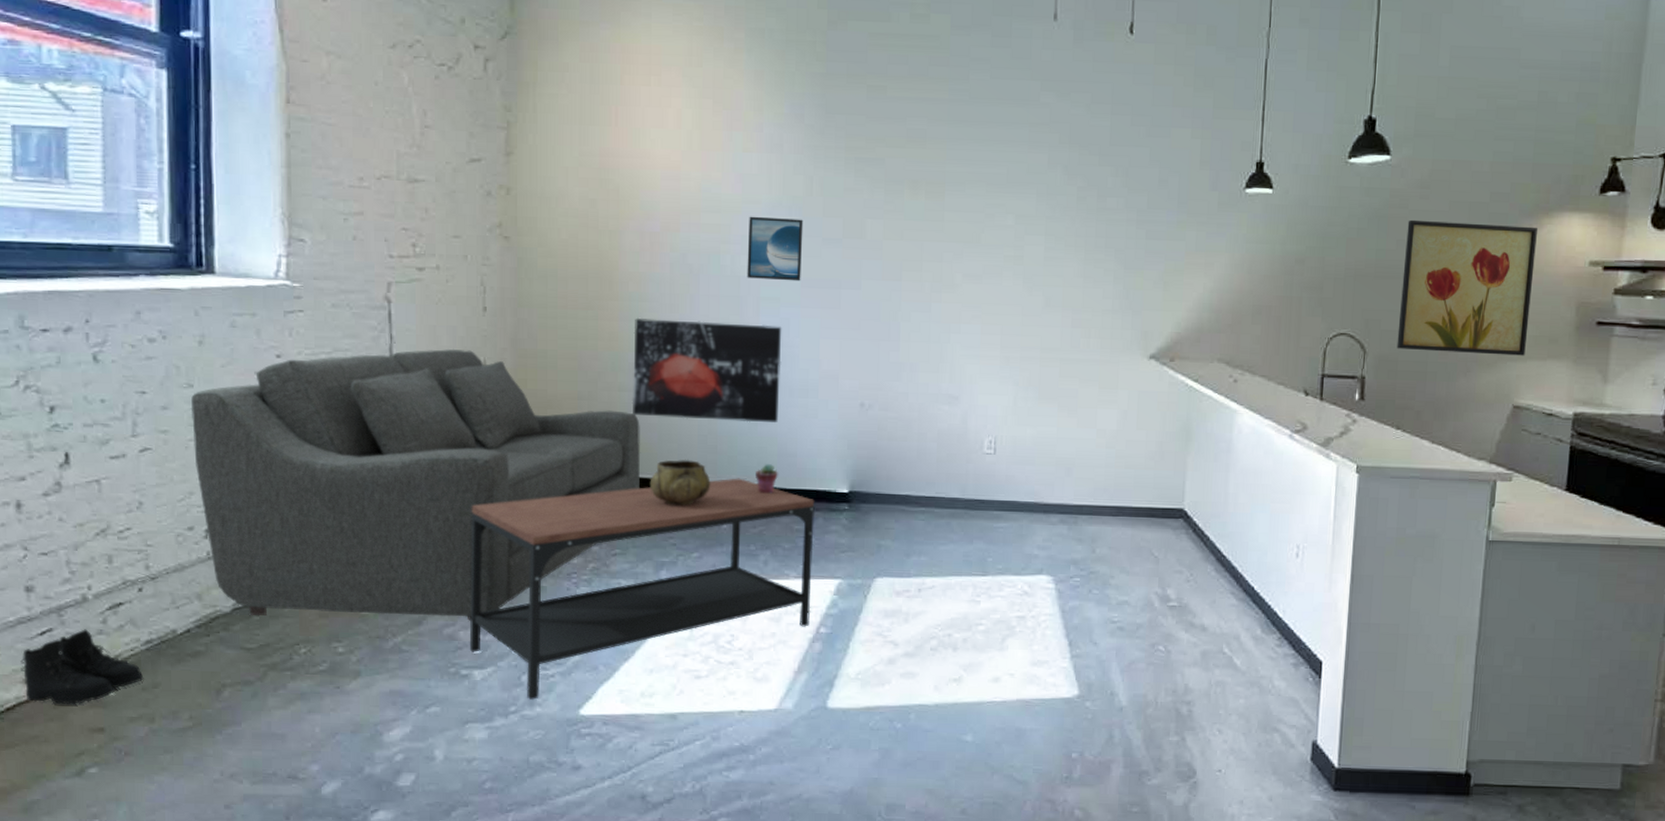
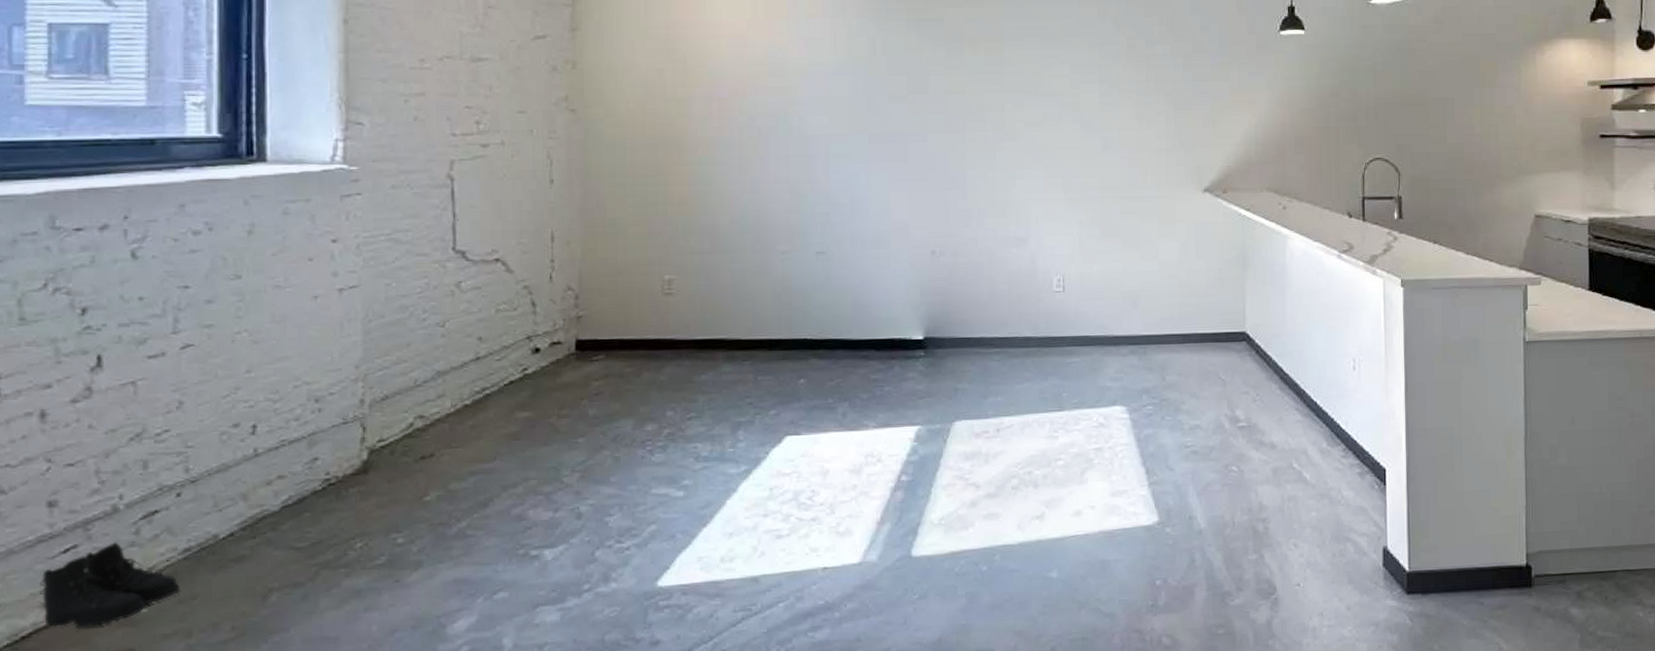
sofa: present [190,348,641,621] -> none [238,222,715,513]
coffee table: present [469,478,815,701] -> none [539,332,892,577]
wall art: present [632,317,782,423] -> none [704,181,852,278]
decorative bowl: present [650,459,711,505] -> none [724,317,786,364]
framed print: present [747,216,804,282] -> none [815,78,869,138]
potted succulent: present [756,464,778,494] -> none [831,316,853,346]
wall art: present [1396,219,1537,356] -> none [1427,52,1541,170]

